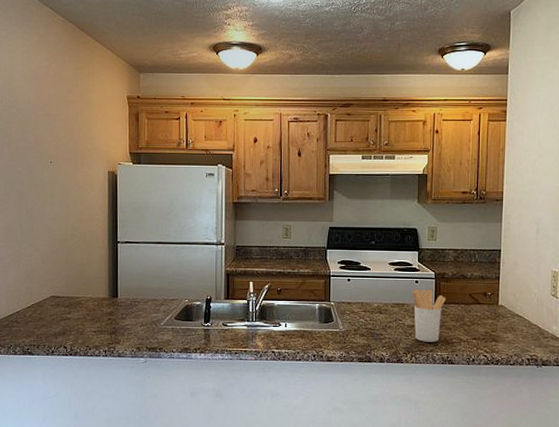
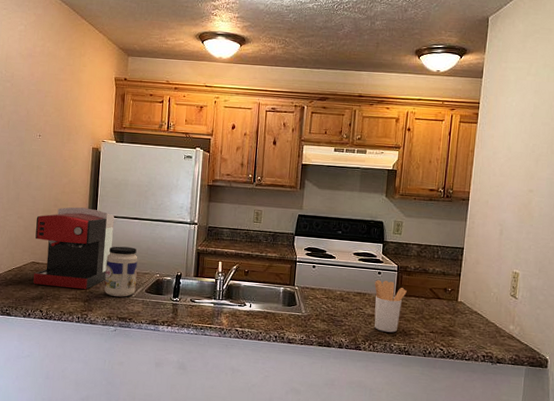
coffee maker: none [53,235,137,322] -> present [33,207,114,290]
jar: none [130,273,164,326] -> present [104,246,138,297]

